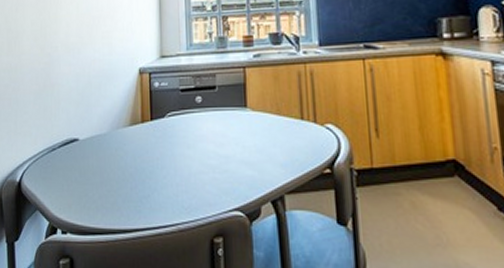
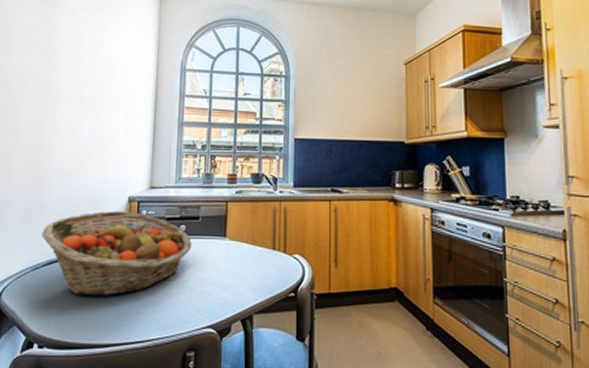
fruit basket: none [55,83,210,178] -> present [41,210,192,297]

